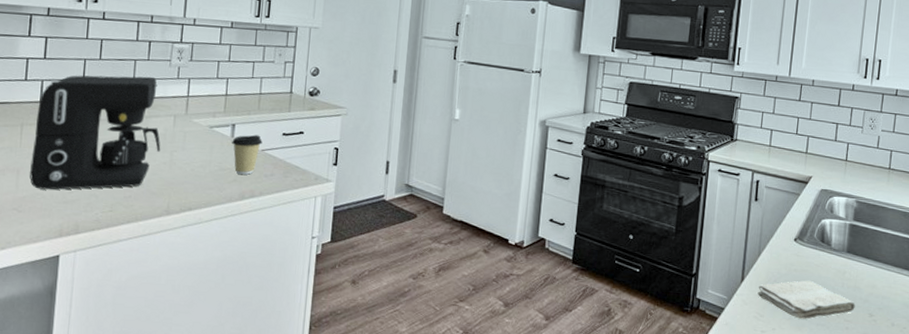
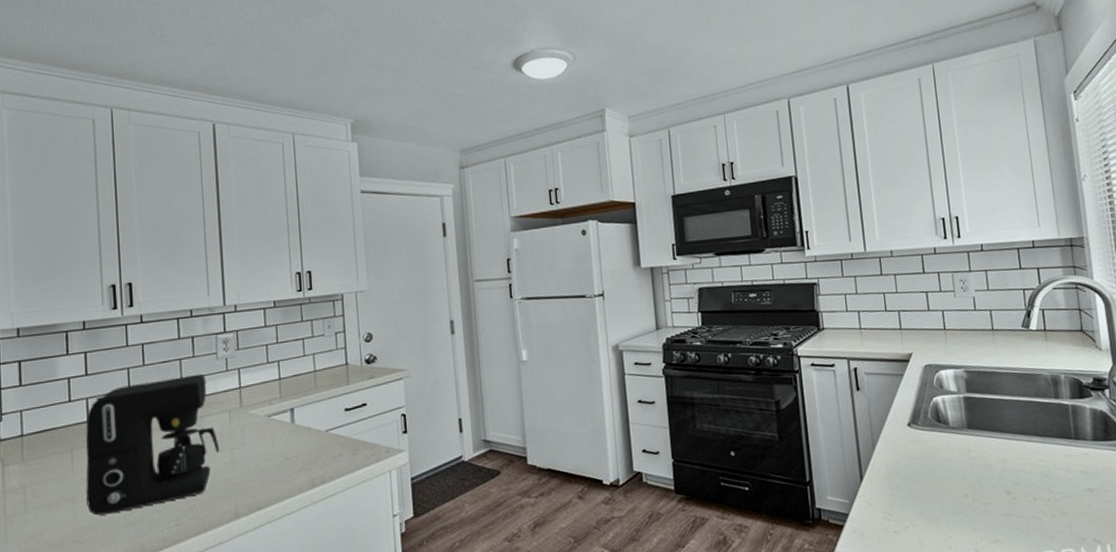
coffee cup: present [232,135,263,175] -> none [293,415,325,461]
washcloth: present [757,280,855,320] -> none [880,466,990,511]

